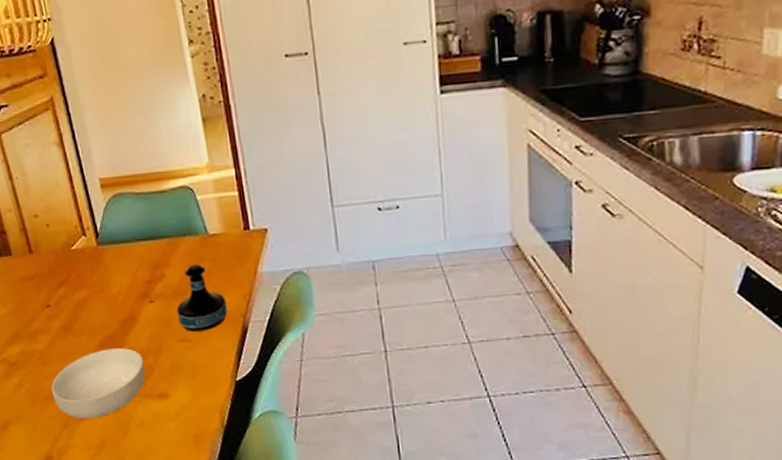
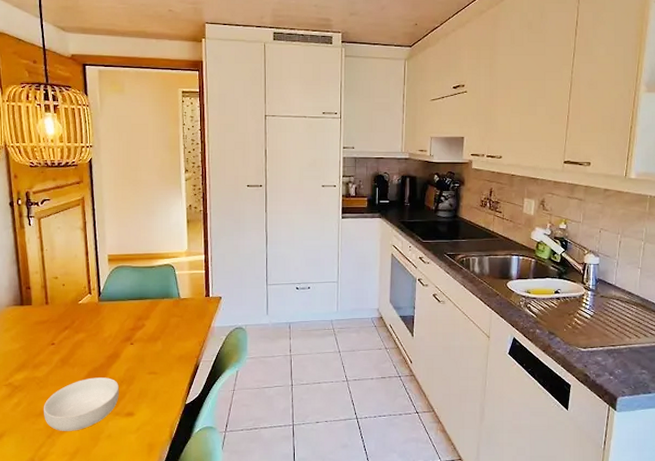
tequila bottle: present [176,264,228,332] -> none [150,319,187,367]

